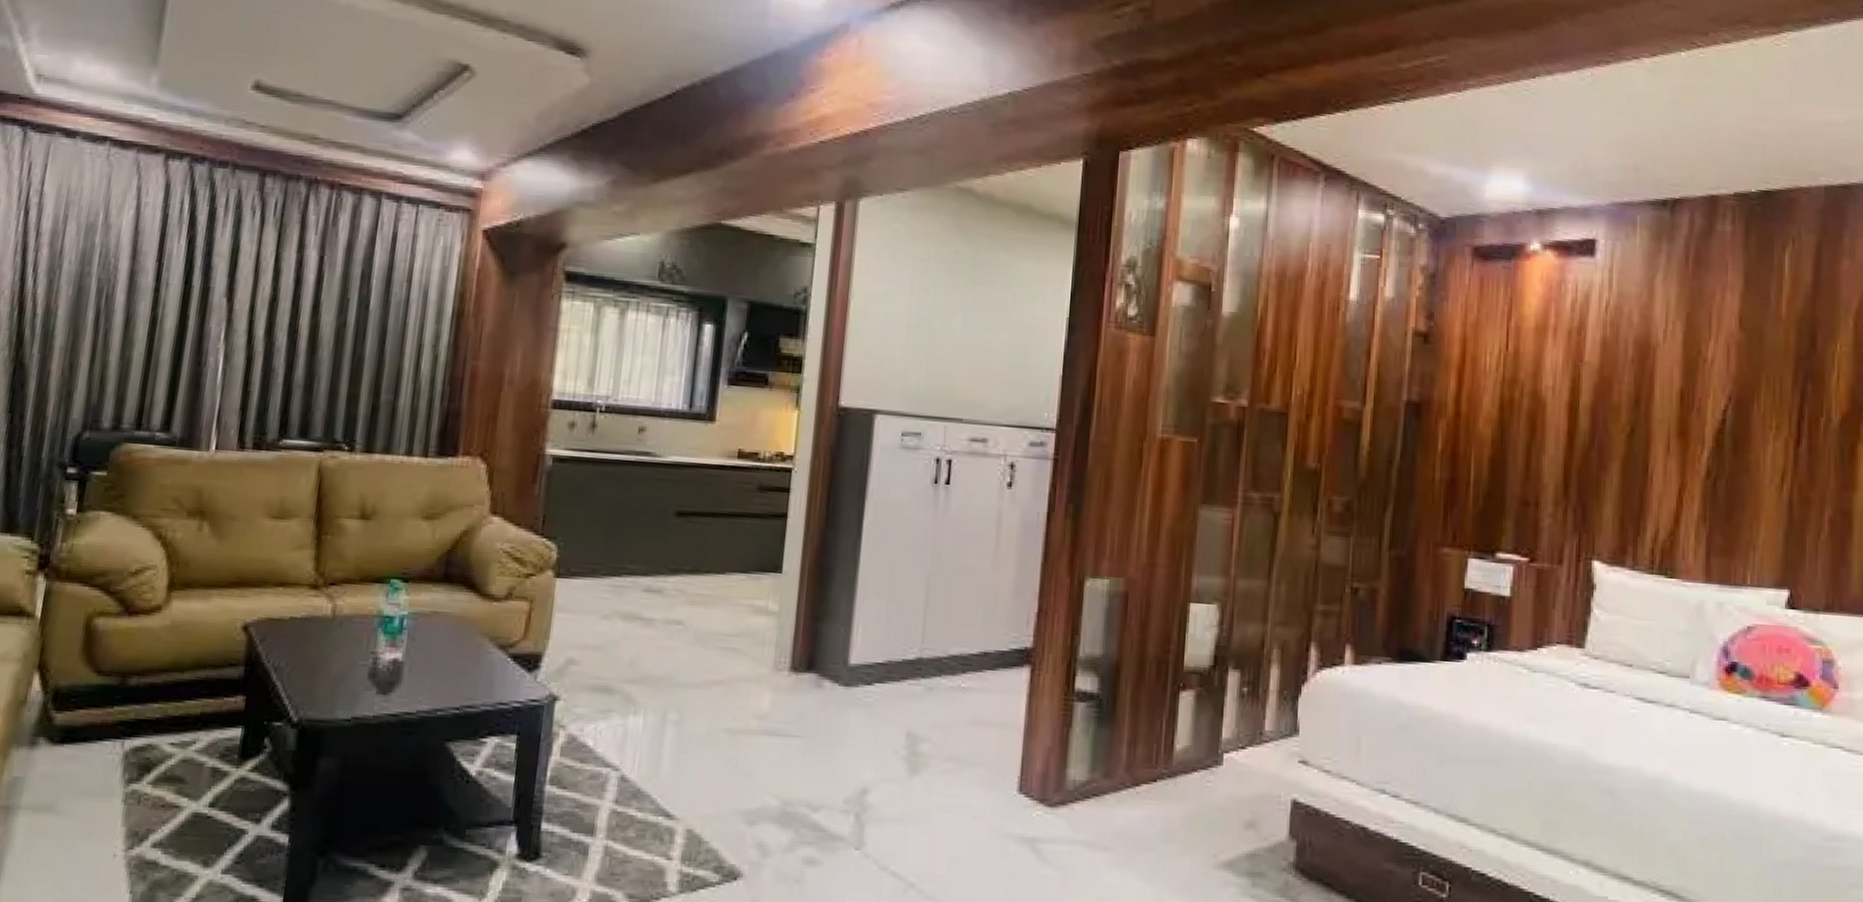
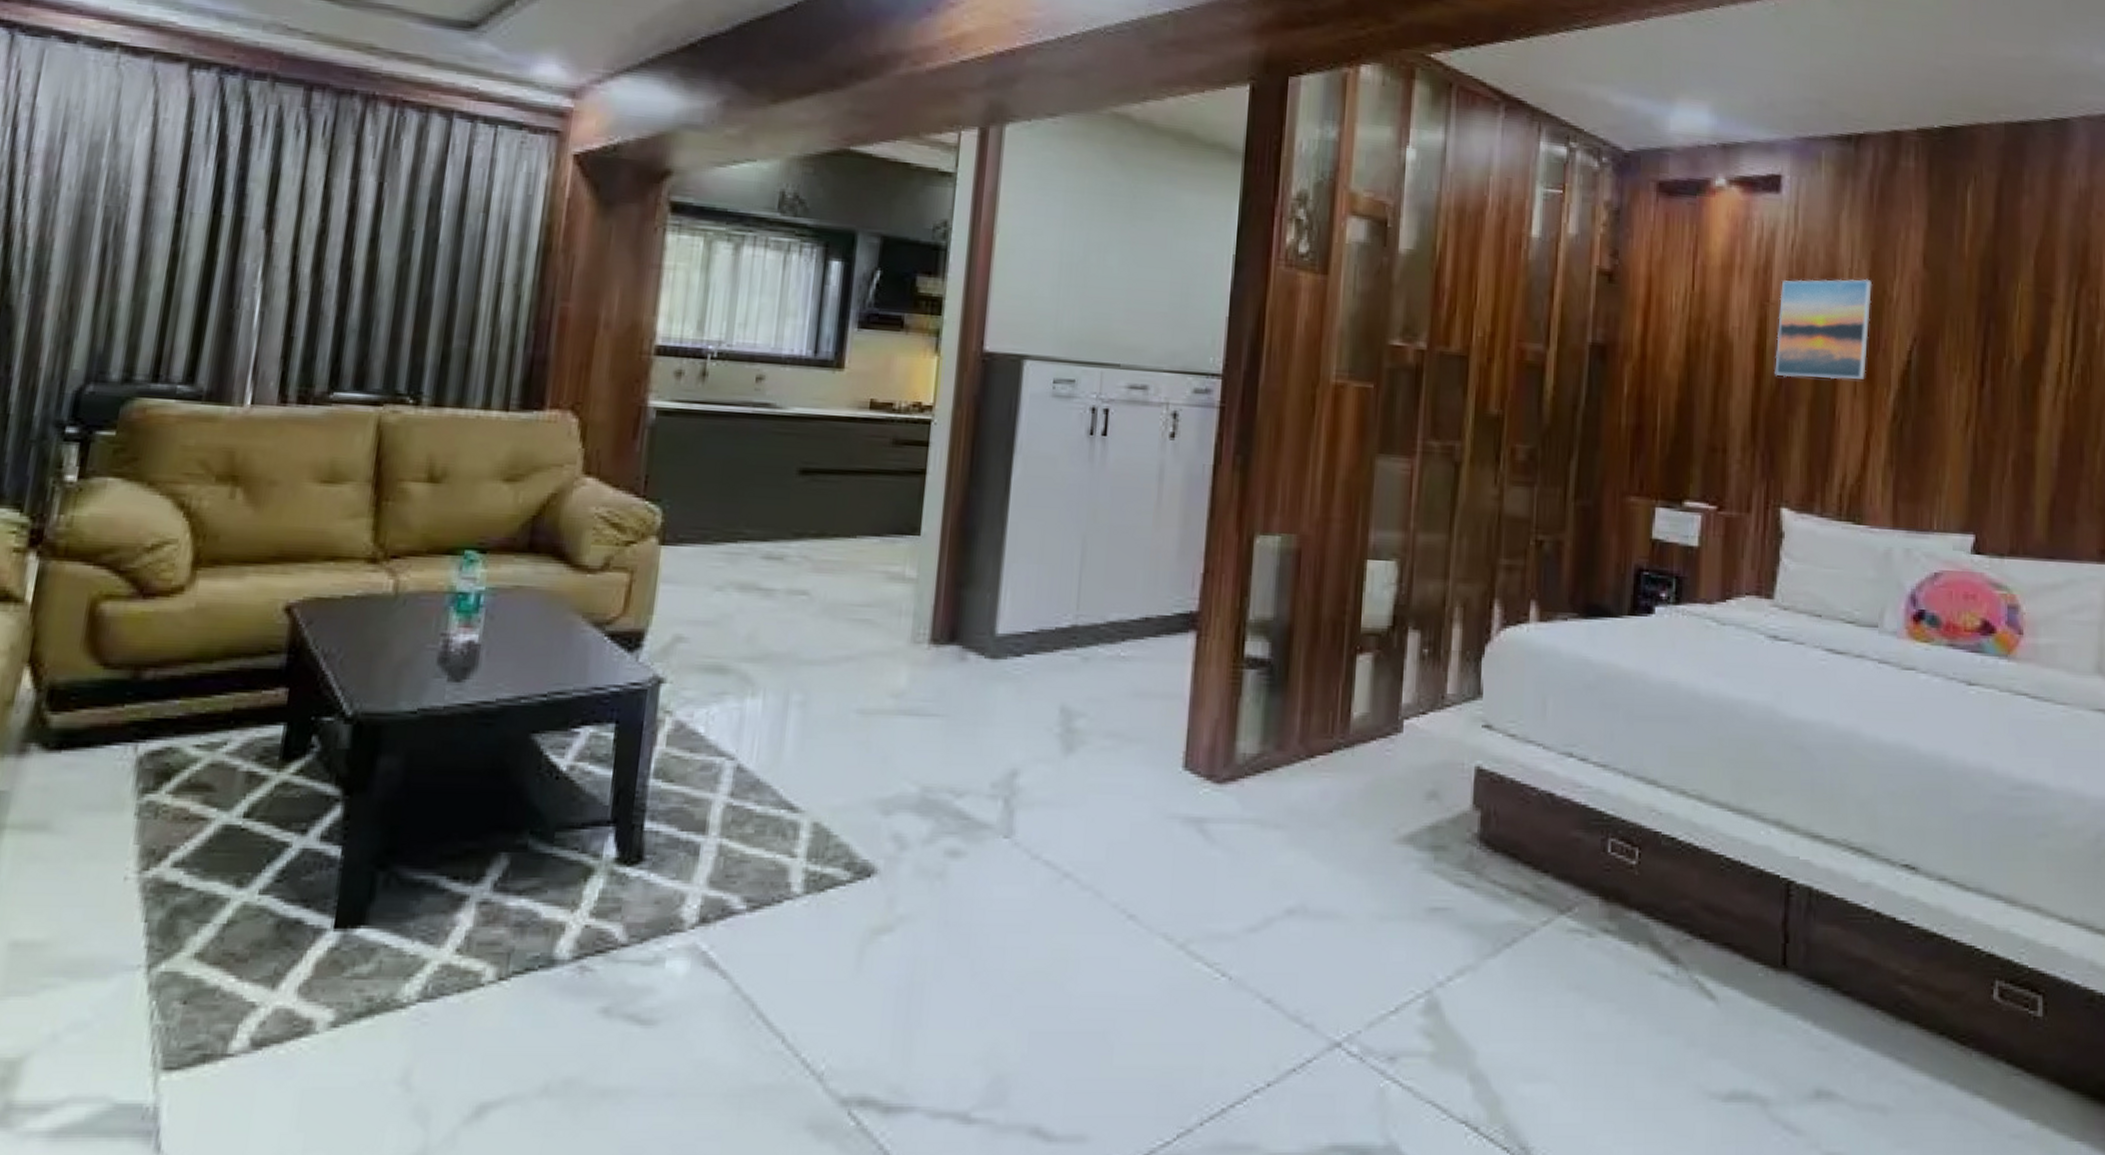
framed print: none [1587,339,1688,438] -> present [1775,278,1873,380]

